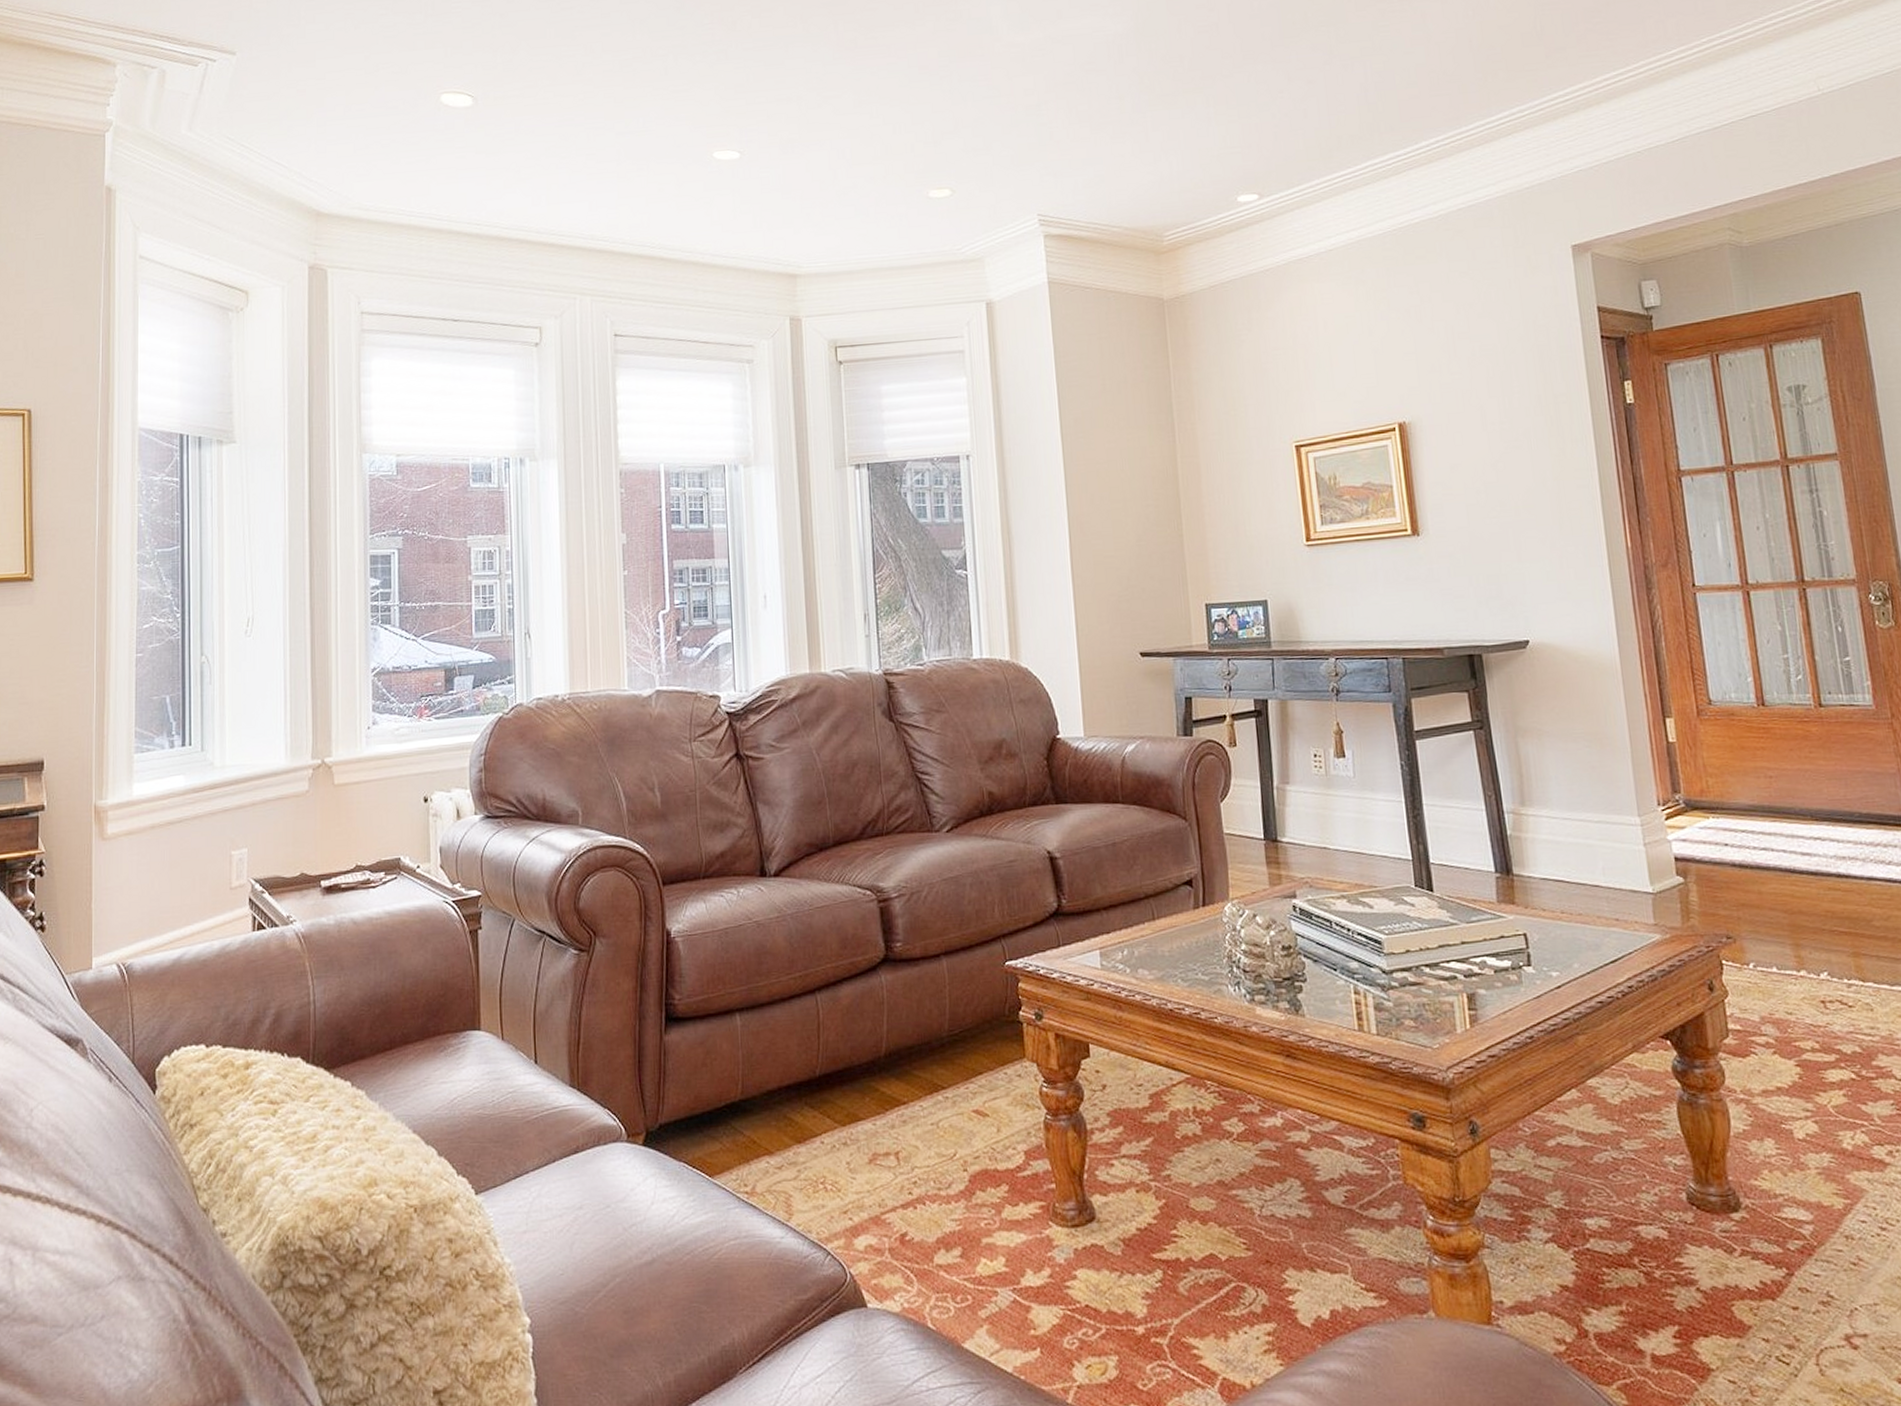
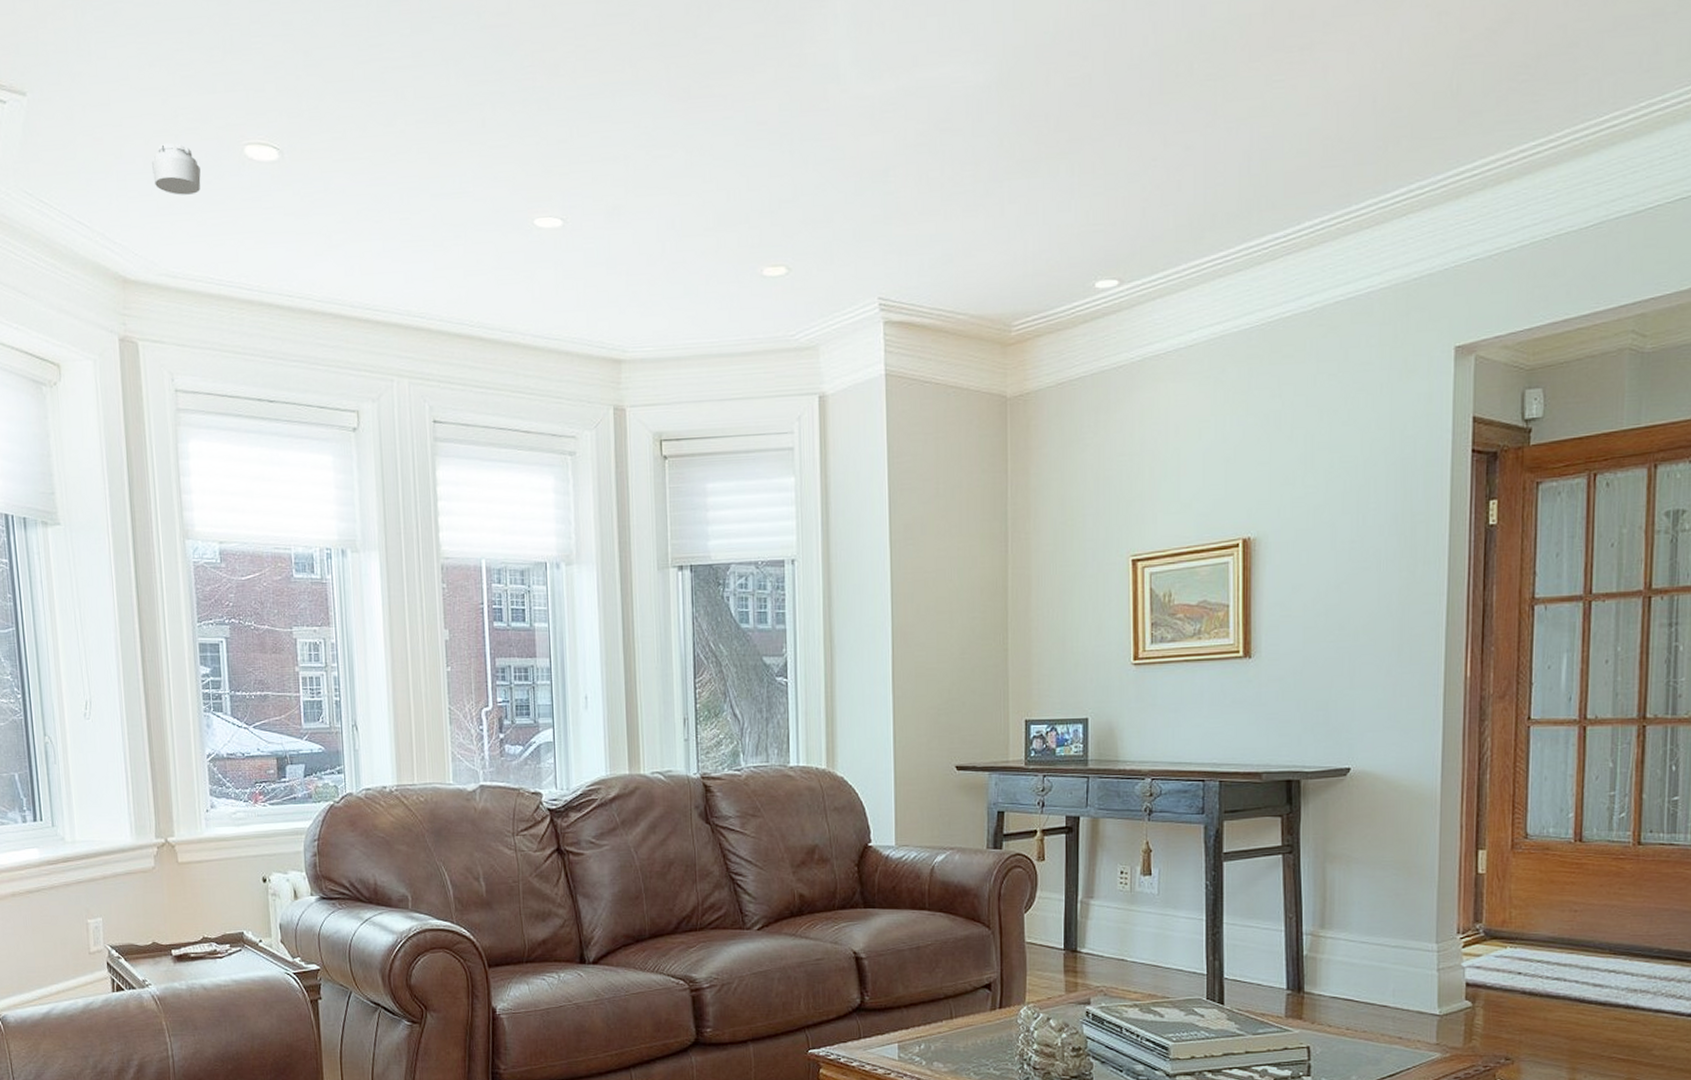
smoke detector: none [351,93,398,138] -> present [151,143,201,195]

